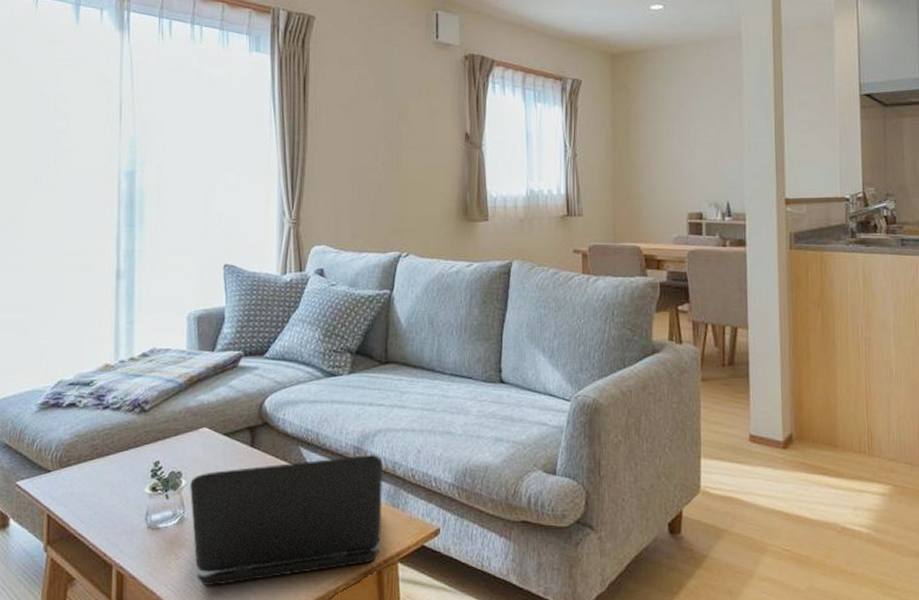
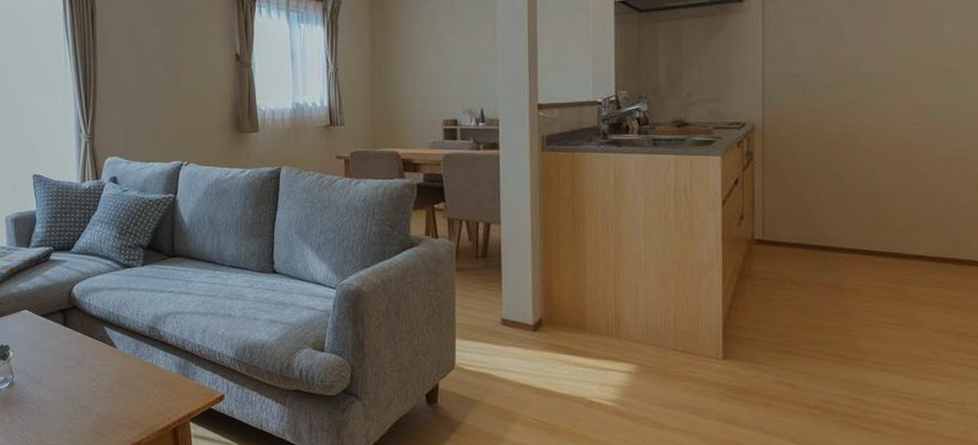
laptop: present [190,455,382,586] -> none [16,333,175,436]

